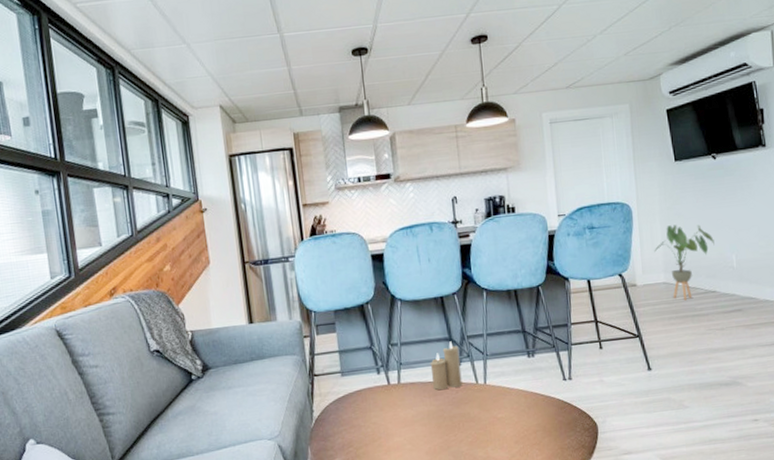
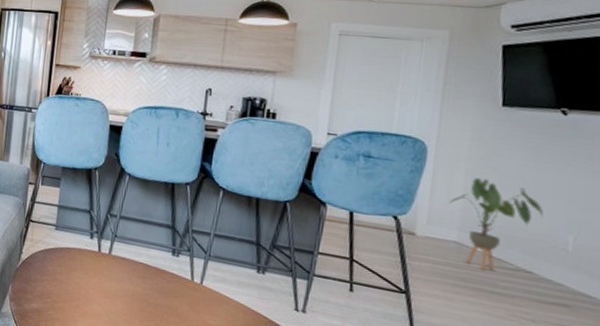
candle: present [430,341,463,391] -> none [143,229,180,278]

